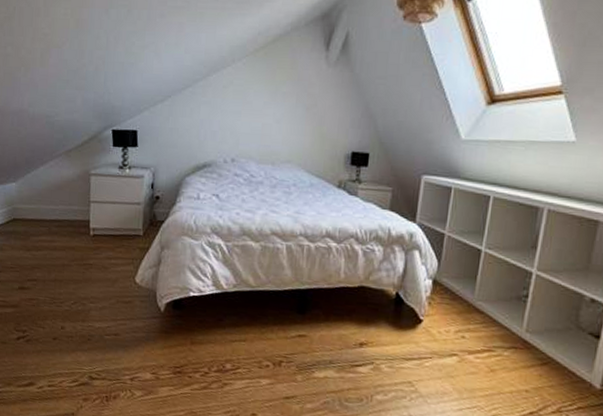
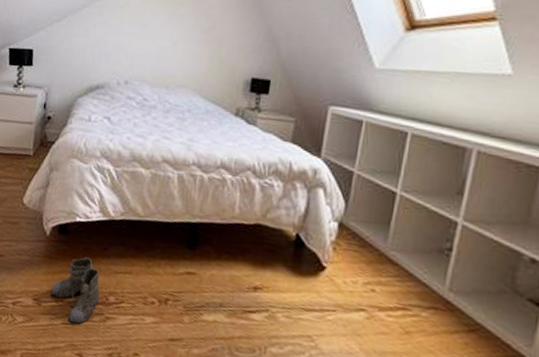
boots: none [167,329,220,394] -> present [50,257,103,326]

